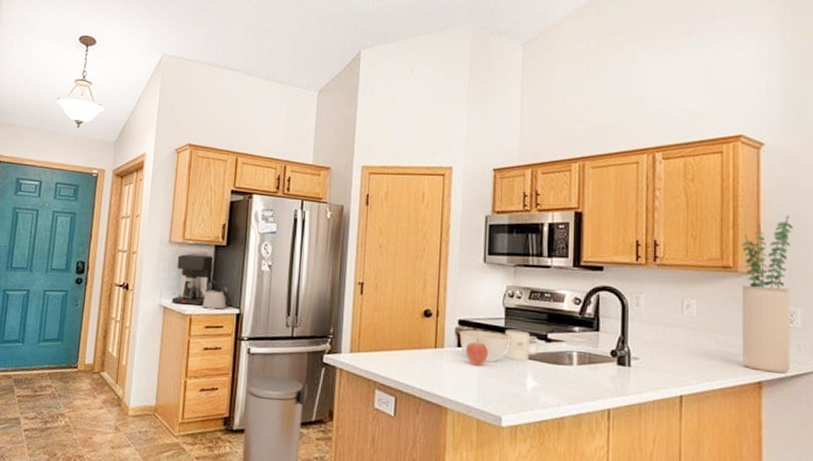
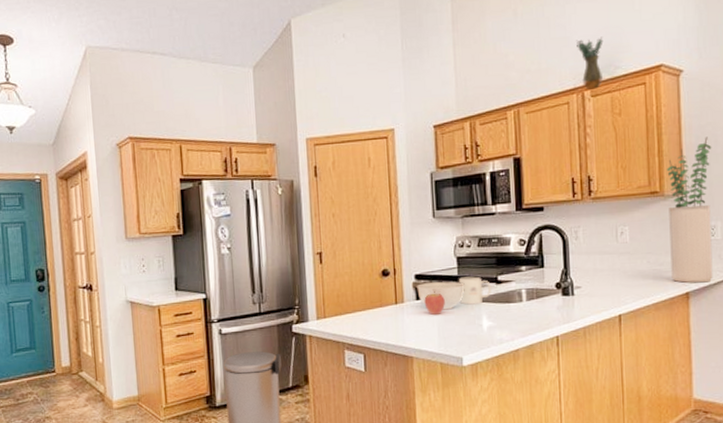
coffee maker: present [171,254,214,306] -> none [136,246,175,297]
kettle: present [200,280,230,311] -> none [164,270,195,299]
vase: none [650,100,679,153] -> present [576,36,604,91]

